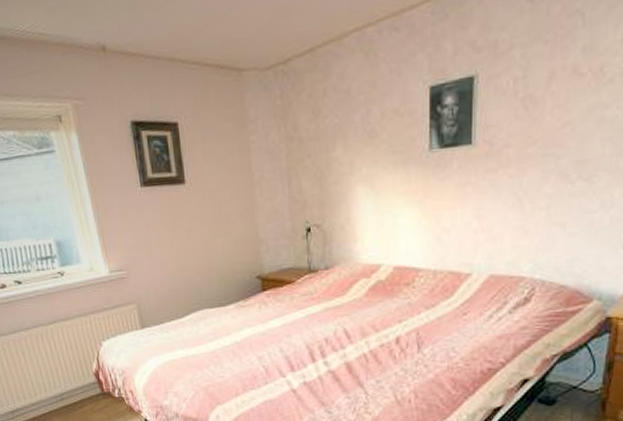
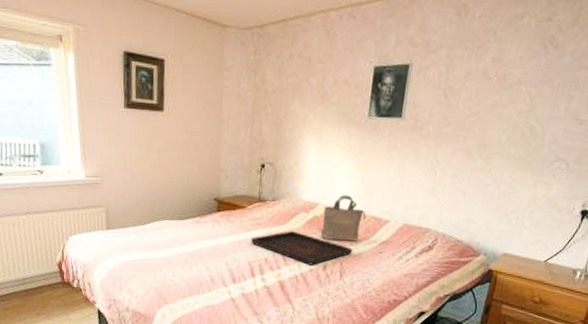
serving tray: none [306,302,430,340] -> present [251,231,353,266]
tote bag: none [388,249,441,306] -> present [321,194,366,242]

